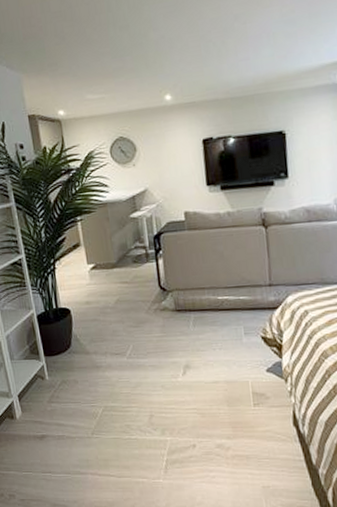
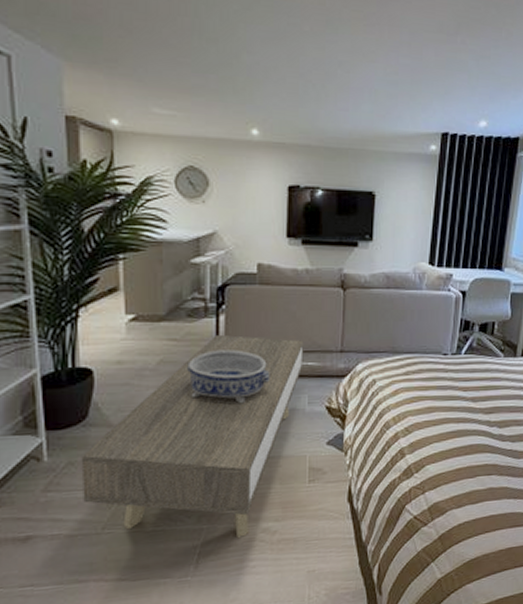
coffee table: none [70,276,236,450] -> present [81,334,304,538]
decorative bowl: none [138,288,208,335] -> present [187,349,270,404]

